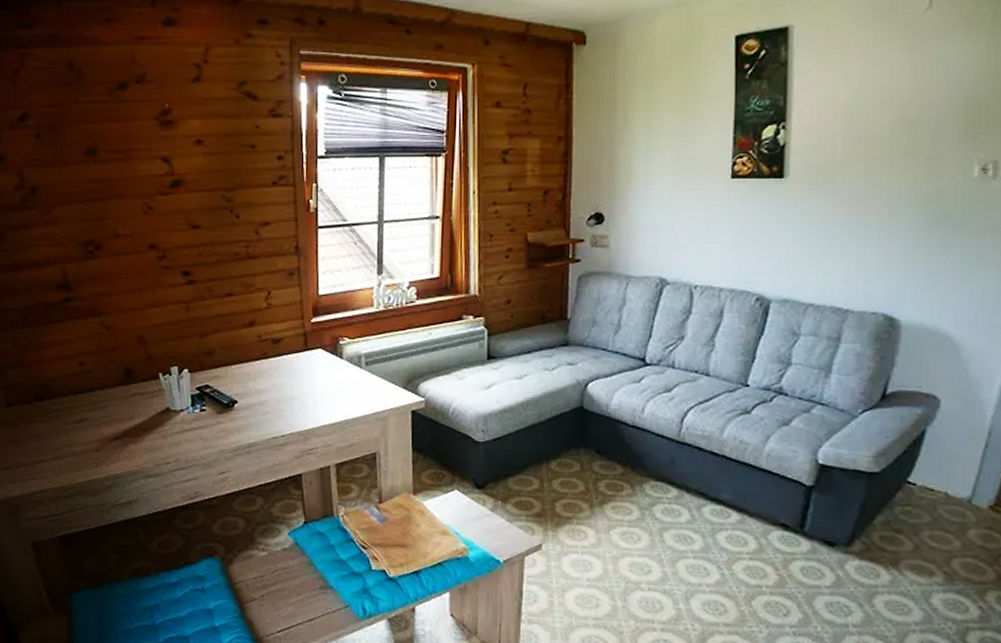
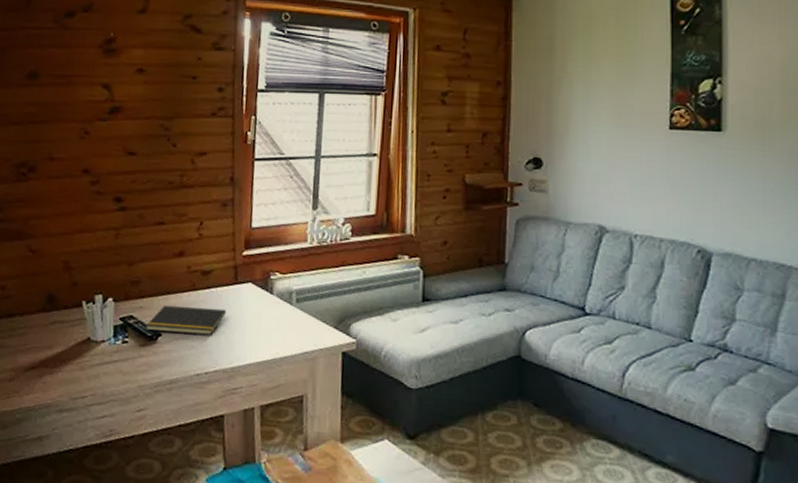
notepad: none [221,373,298,400] -> present [145,306,226,335]

